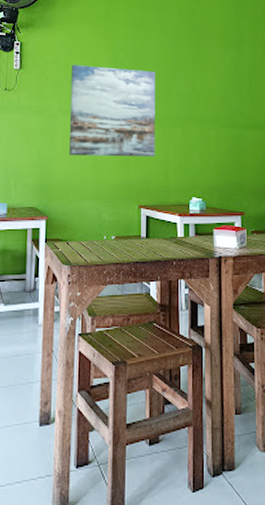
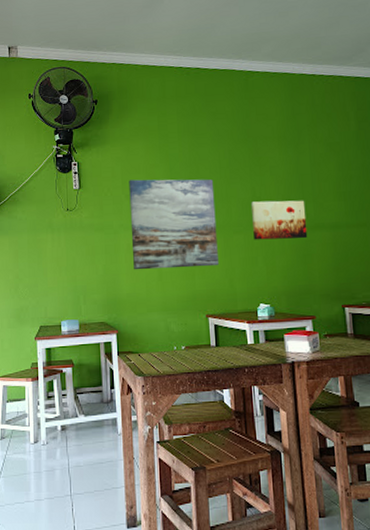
wall art: none [190,97,242,137] -> present [250,200,308,240]

